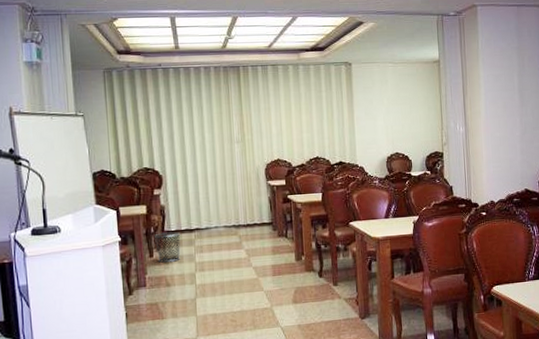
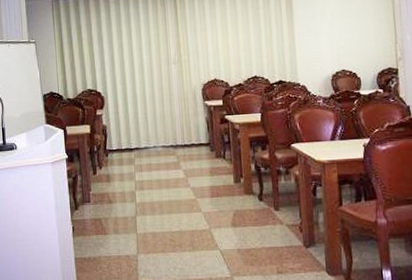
waste bin: present [155,231,181,263] -> none [98,150,122,180]

